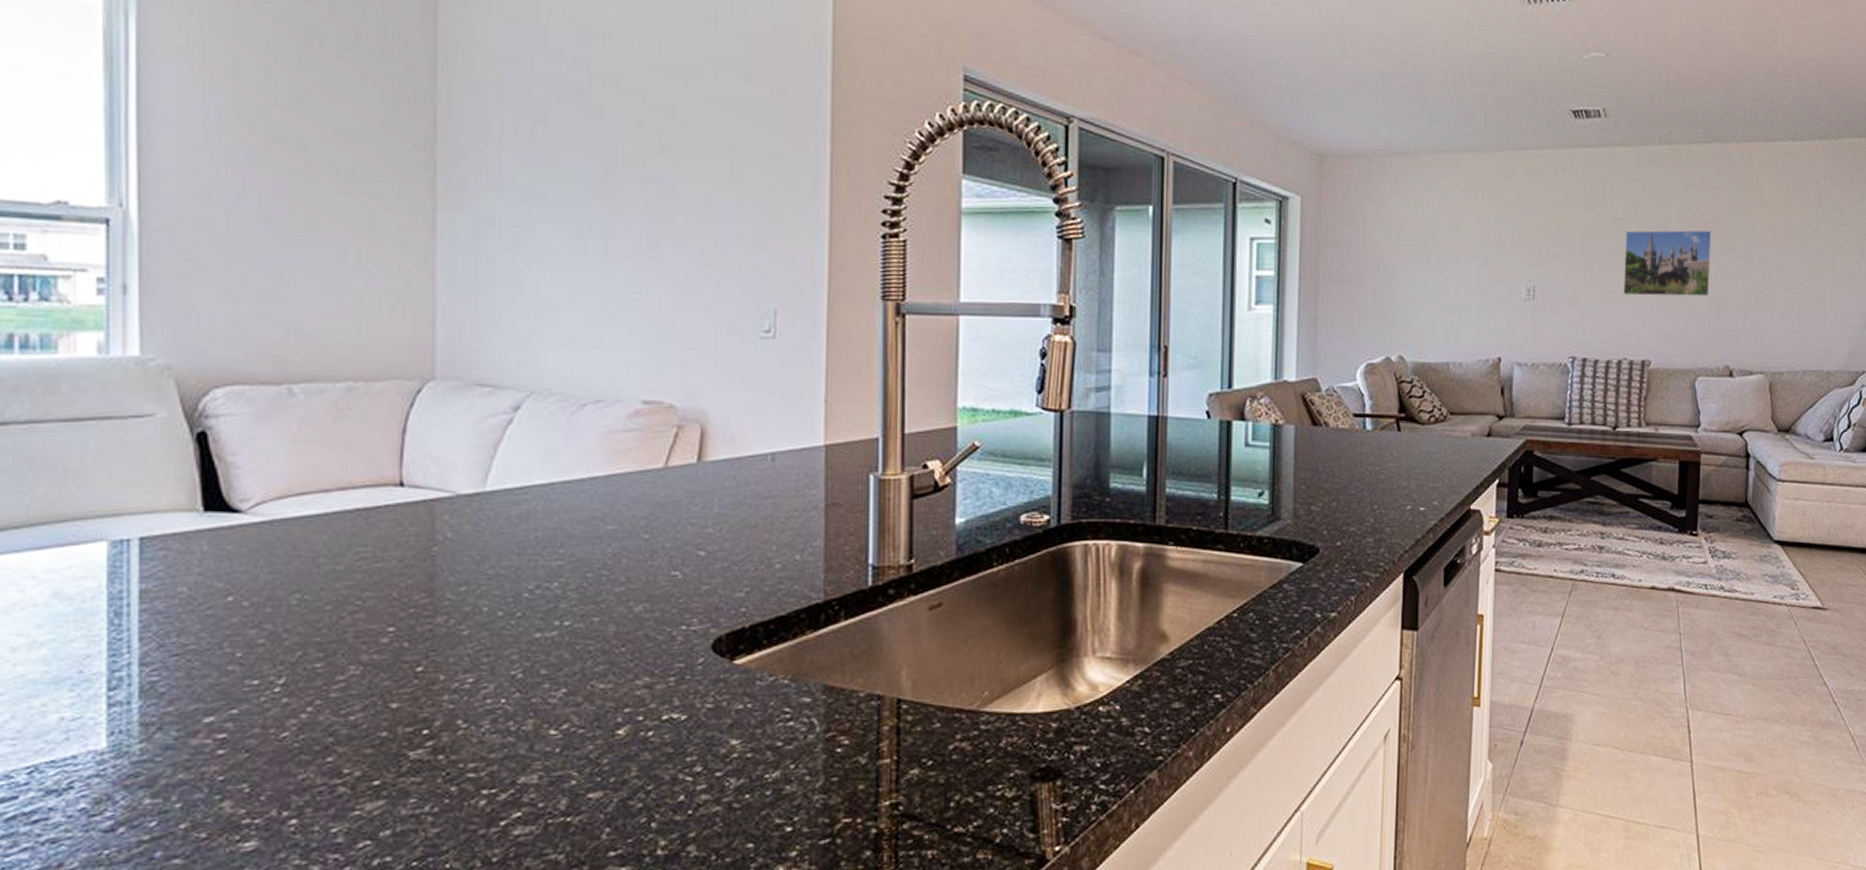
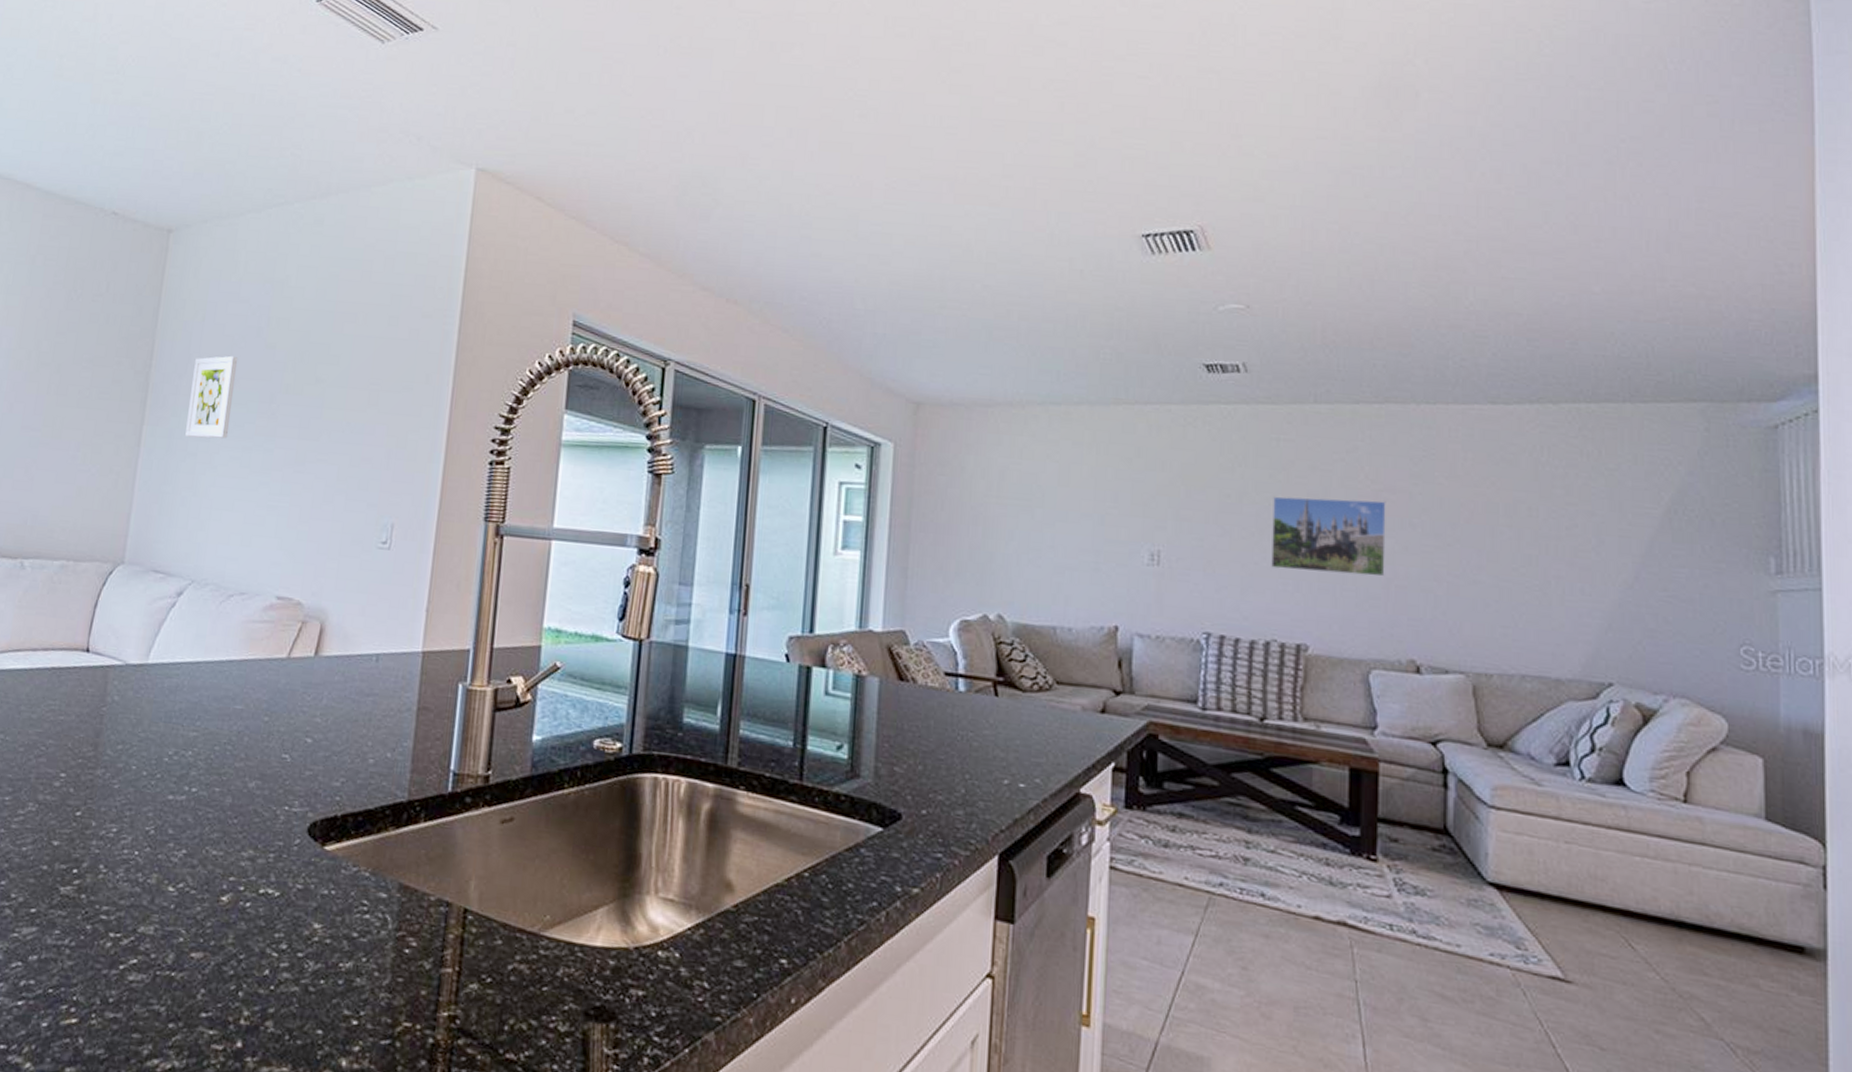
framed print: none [497,122,556,224] -> present [185,355,238,439]

